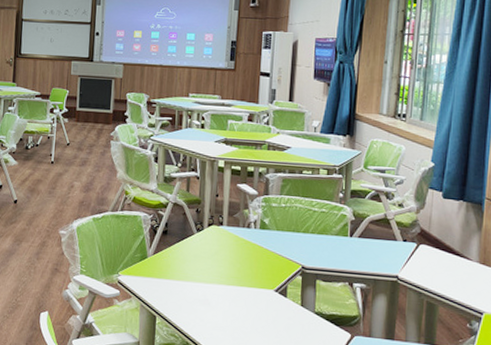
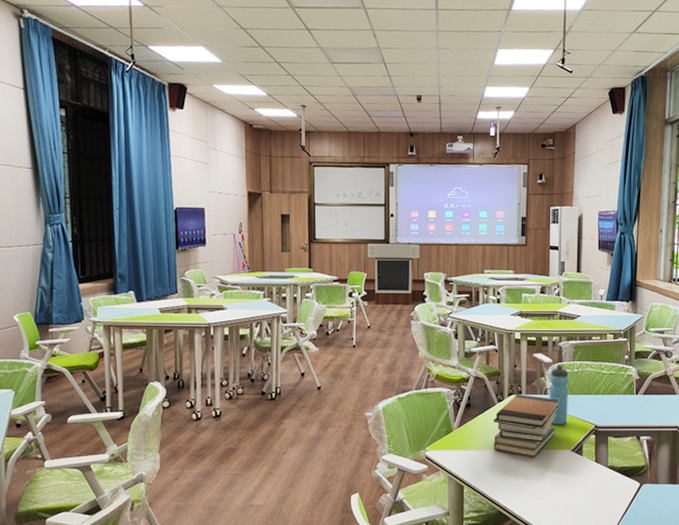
book stack: none [189,225,264,293] -> present [493,394,560,457]
water bottle: none [252,198,275,262] -> present [548,365,569,425]

